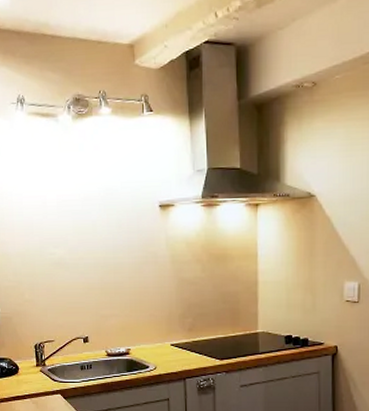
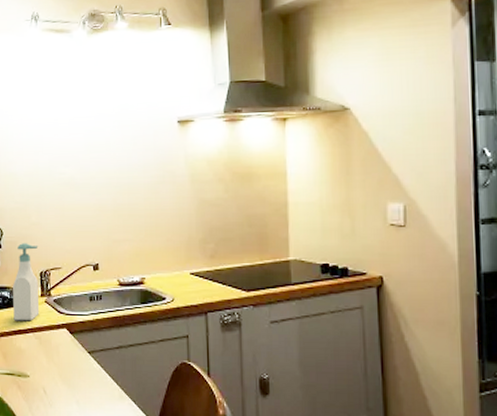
soap bottle: none [9,318,36,388] -> present [12,243,40,321]

